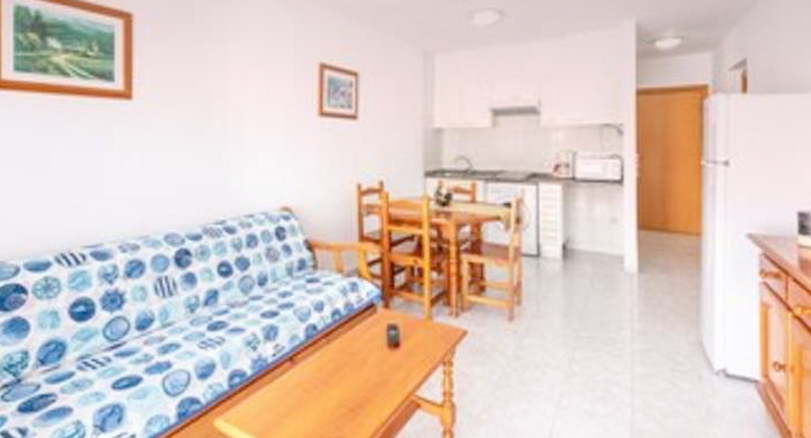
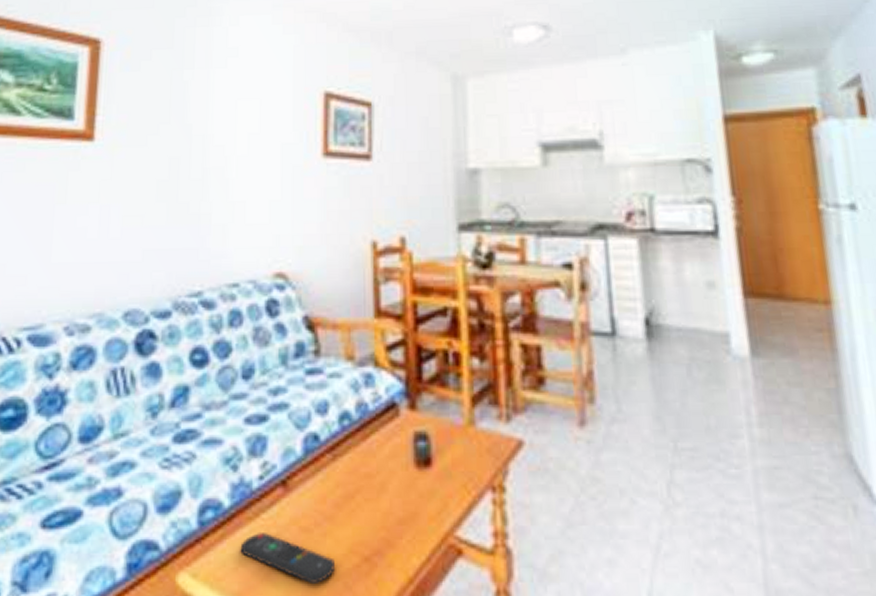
remote control: none [260,393,329,427] -> present [240,533,335,585]

